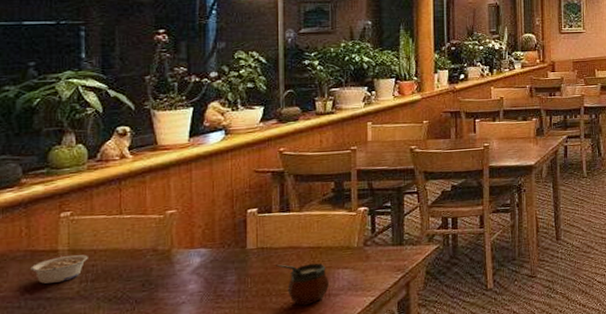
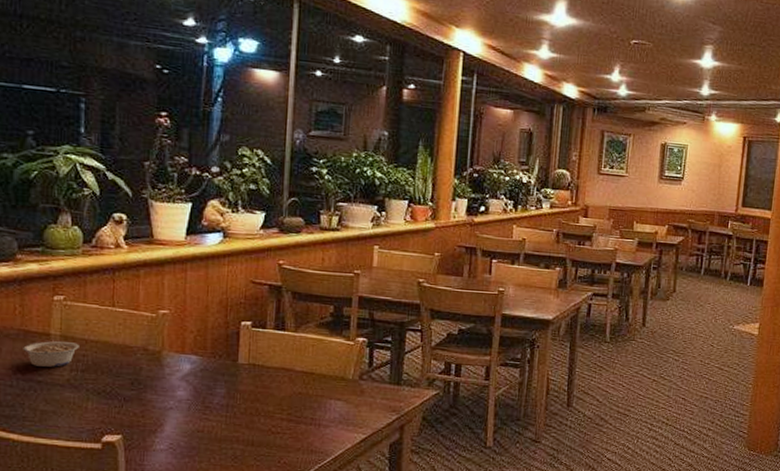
gourd: present [275,263,330,306] -> none [265,384,321,432]

